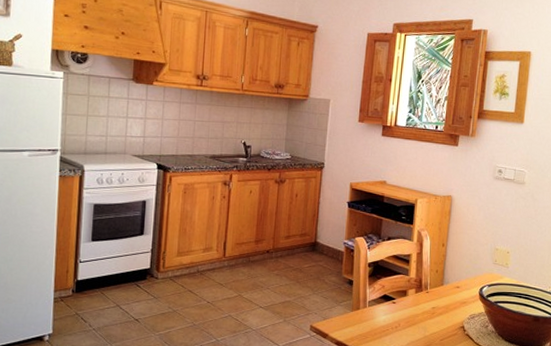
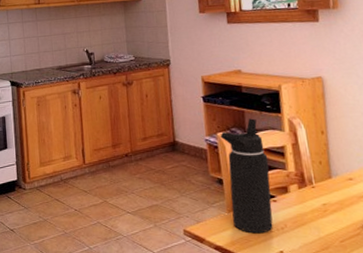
water bottle: none [356,227,395,331] -> present [220,118,273,234]

